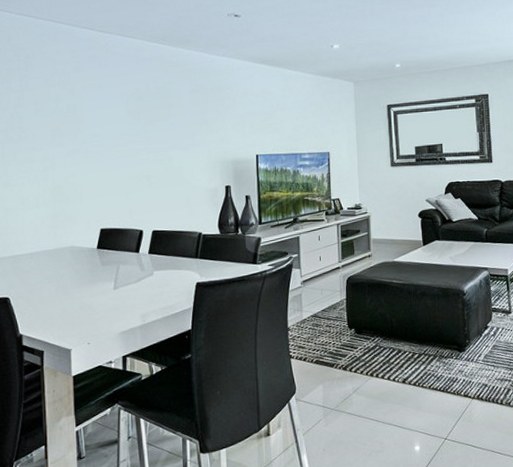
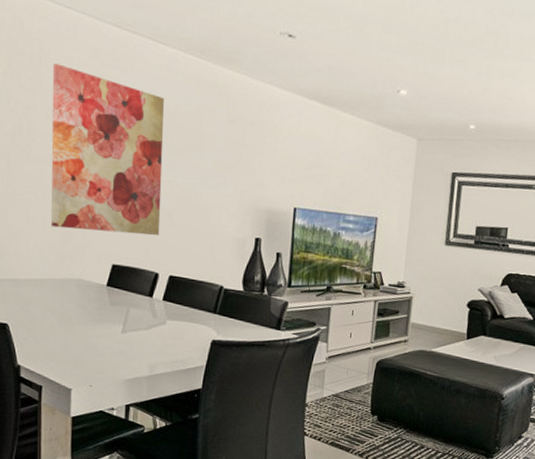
wall art: none [37,66,141,204] -> present [51,63,165,236]

